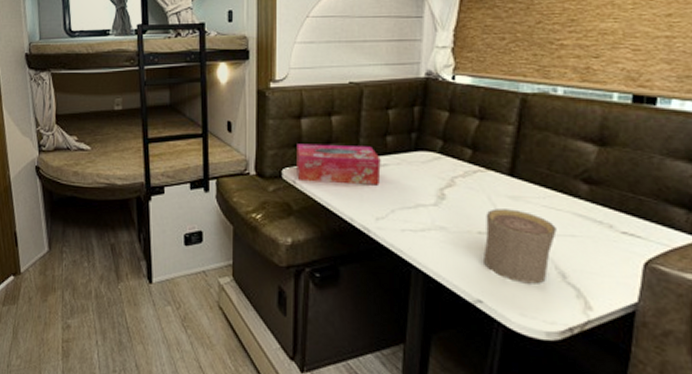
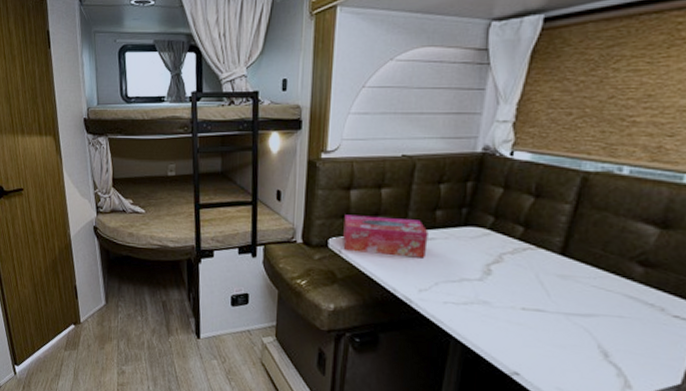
cup: present [483,208,557,284] -> none [525,286,604,361]

